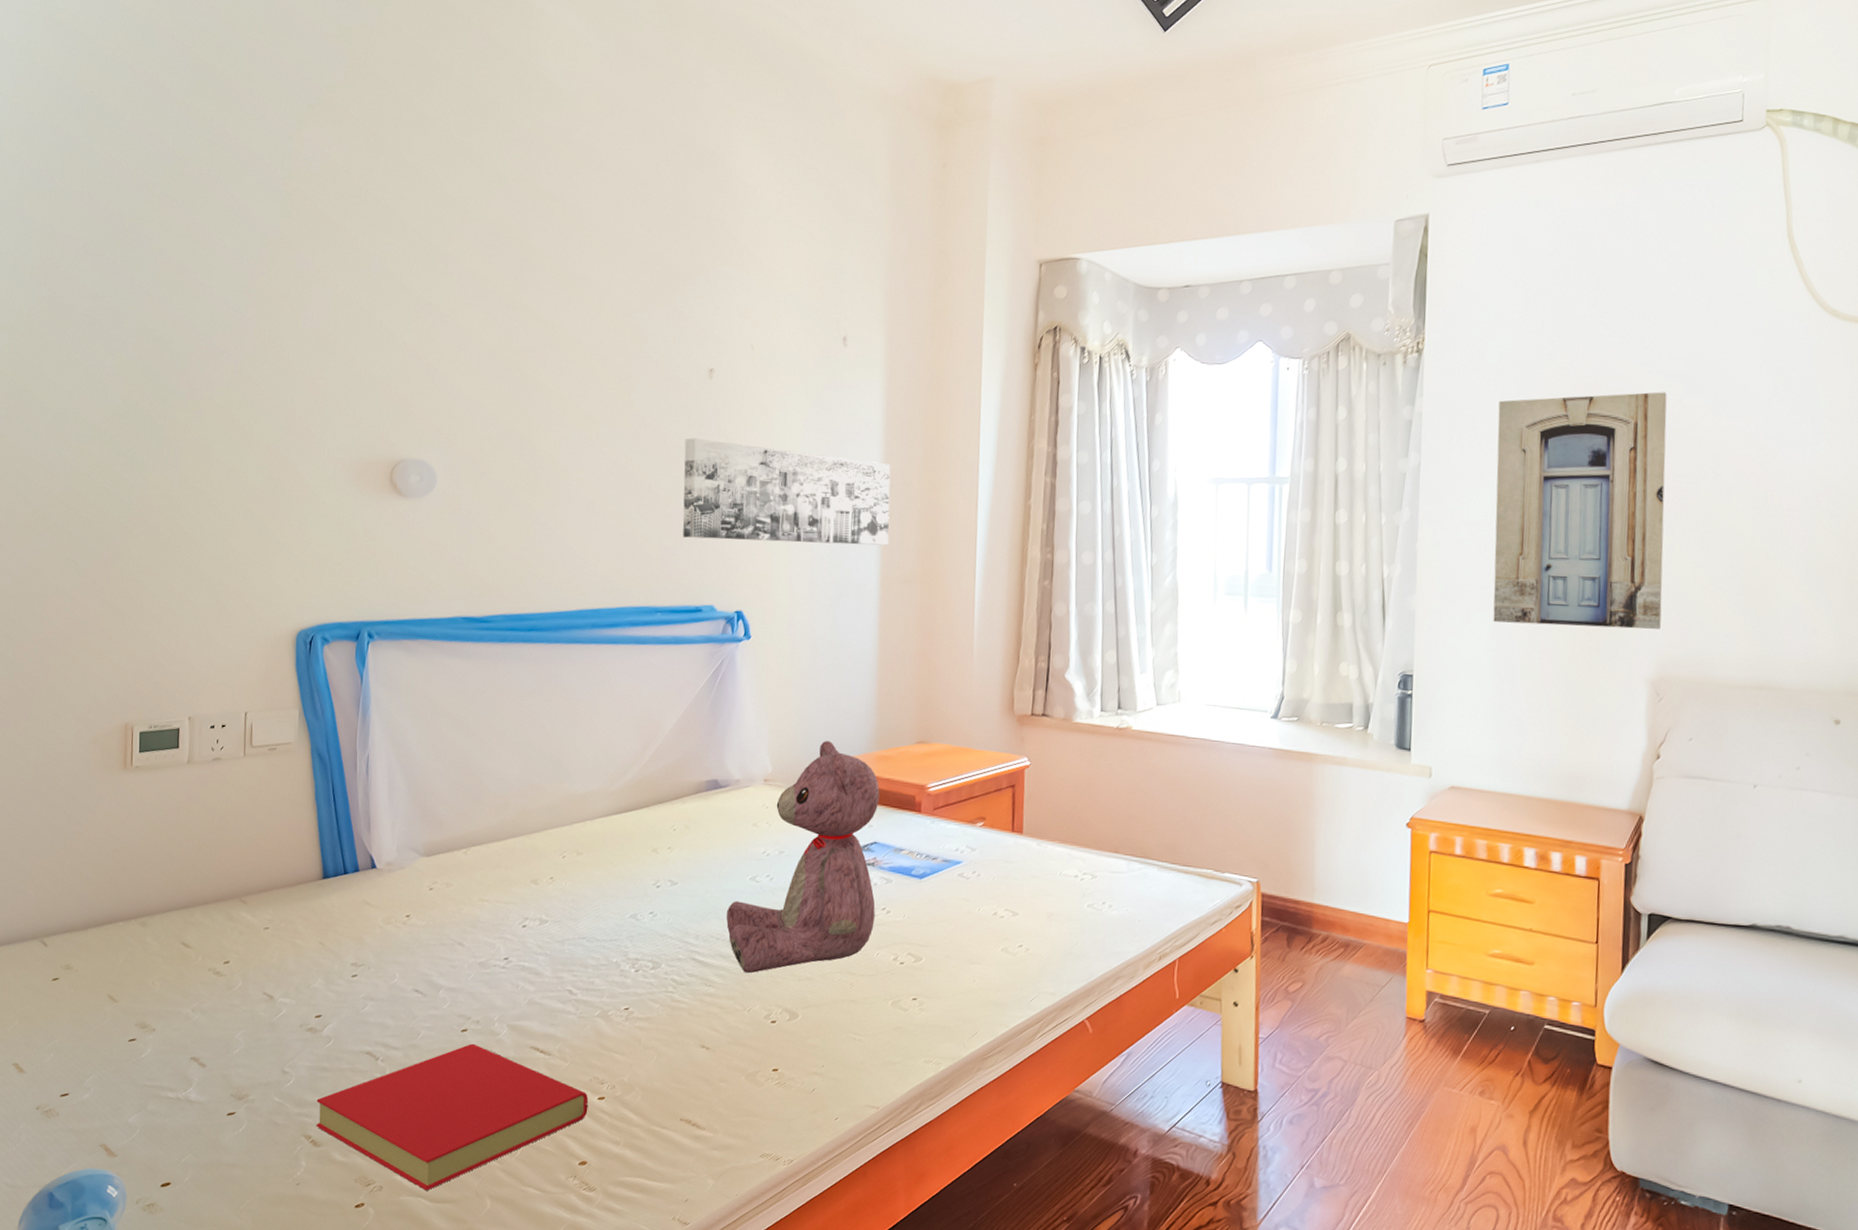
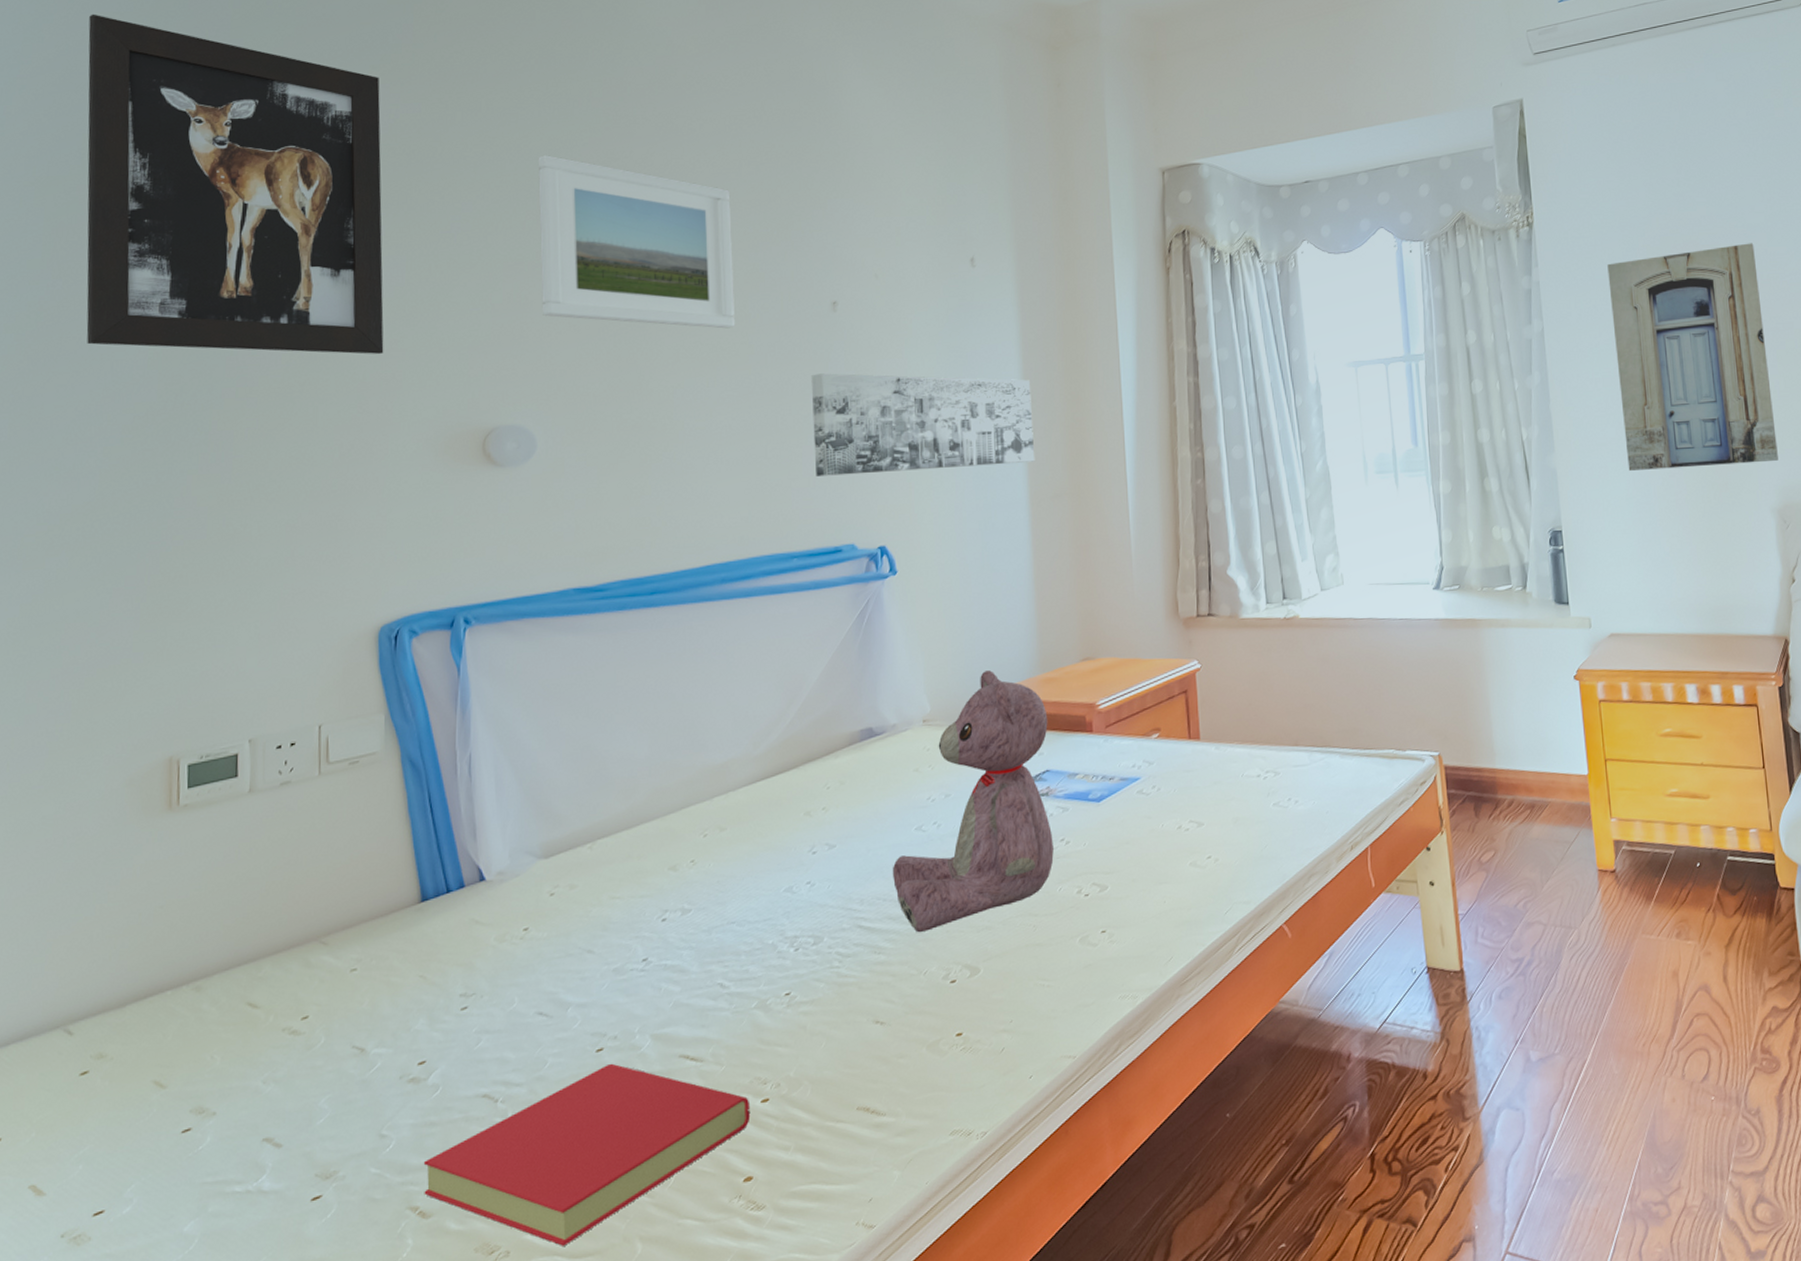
wall art: none [66,39,315,381] -> present [86,14,384,354]
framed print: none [447,202,622,386] -> present [538,155,736,329]

